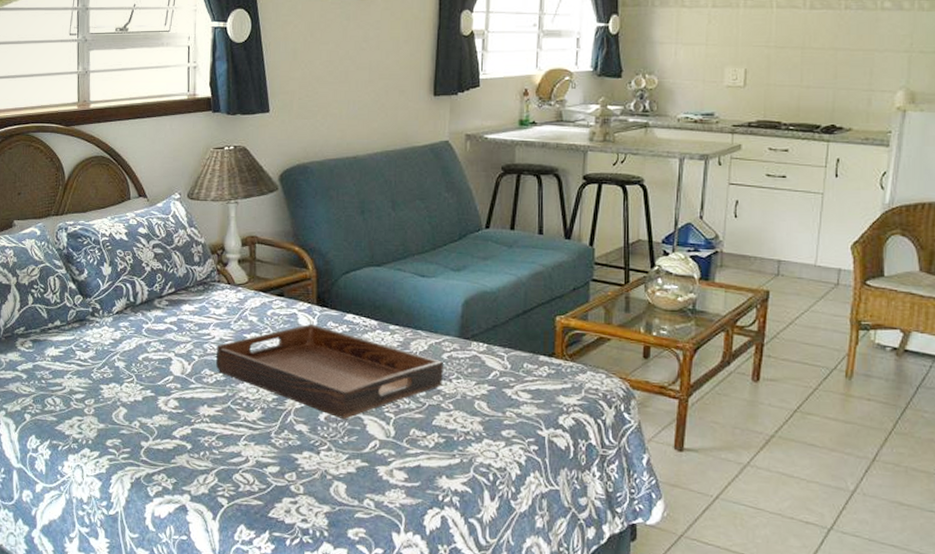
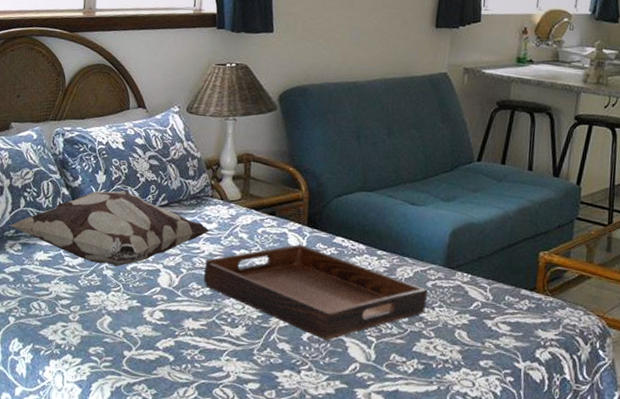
decorative pillow: none [18,281,219,358] -> present [9,190,210,267]

